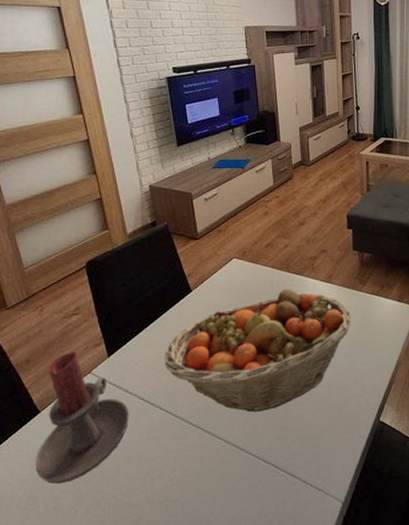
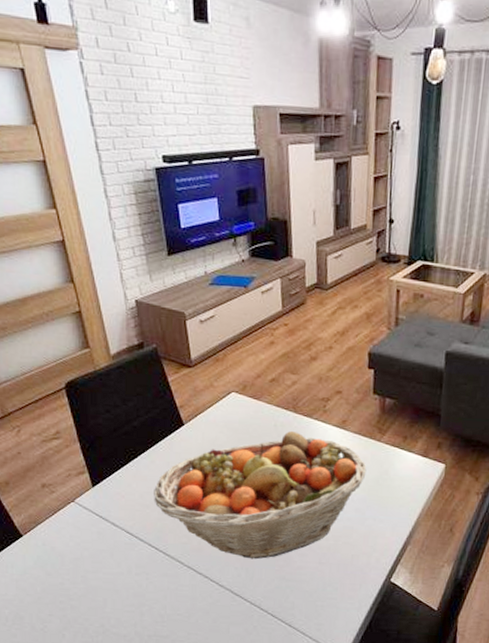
candle holder: present [35,352,129,484] -> none [20,478,116,608]

